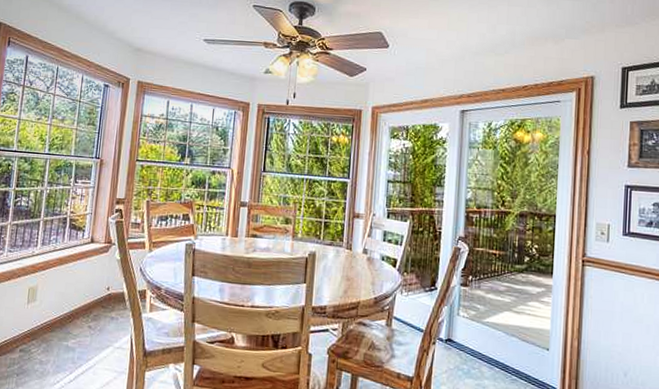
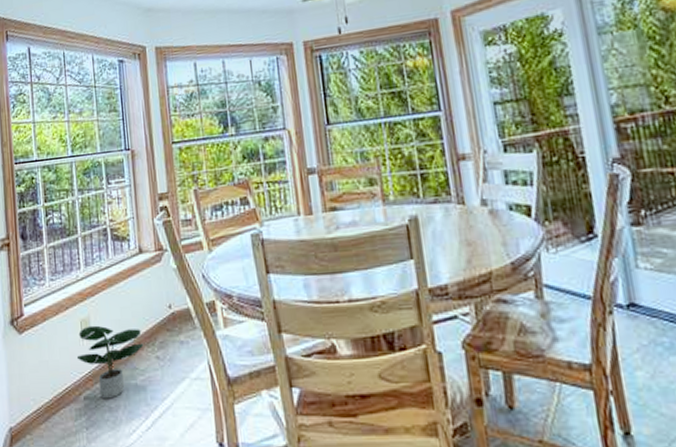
potted plant: none [19,293,80,354] -> present [76,325,144,399]

